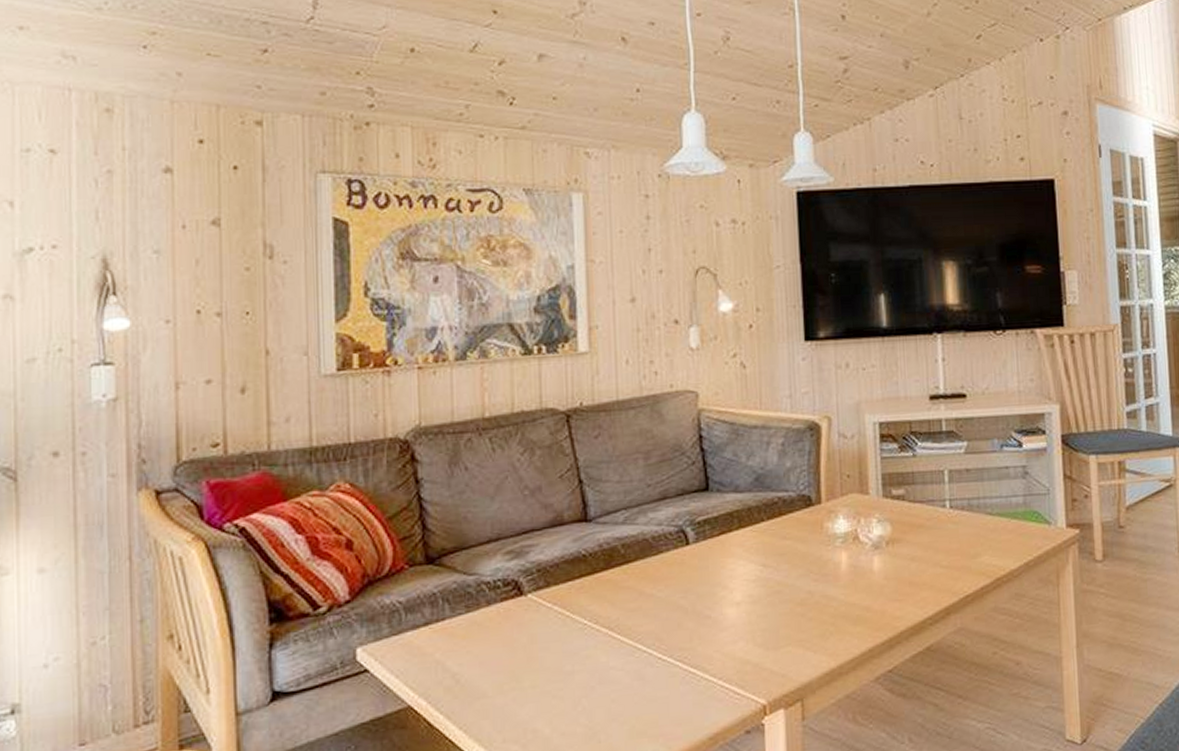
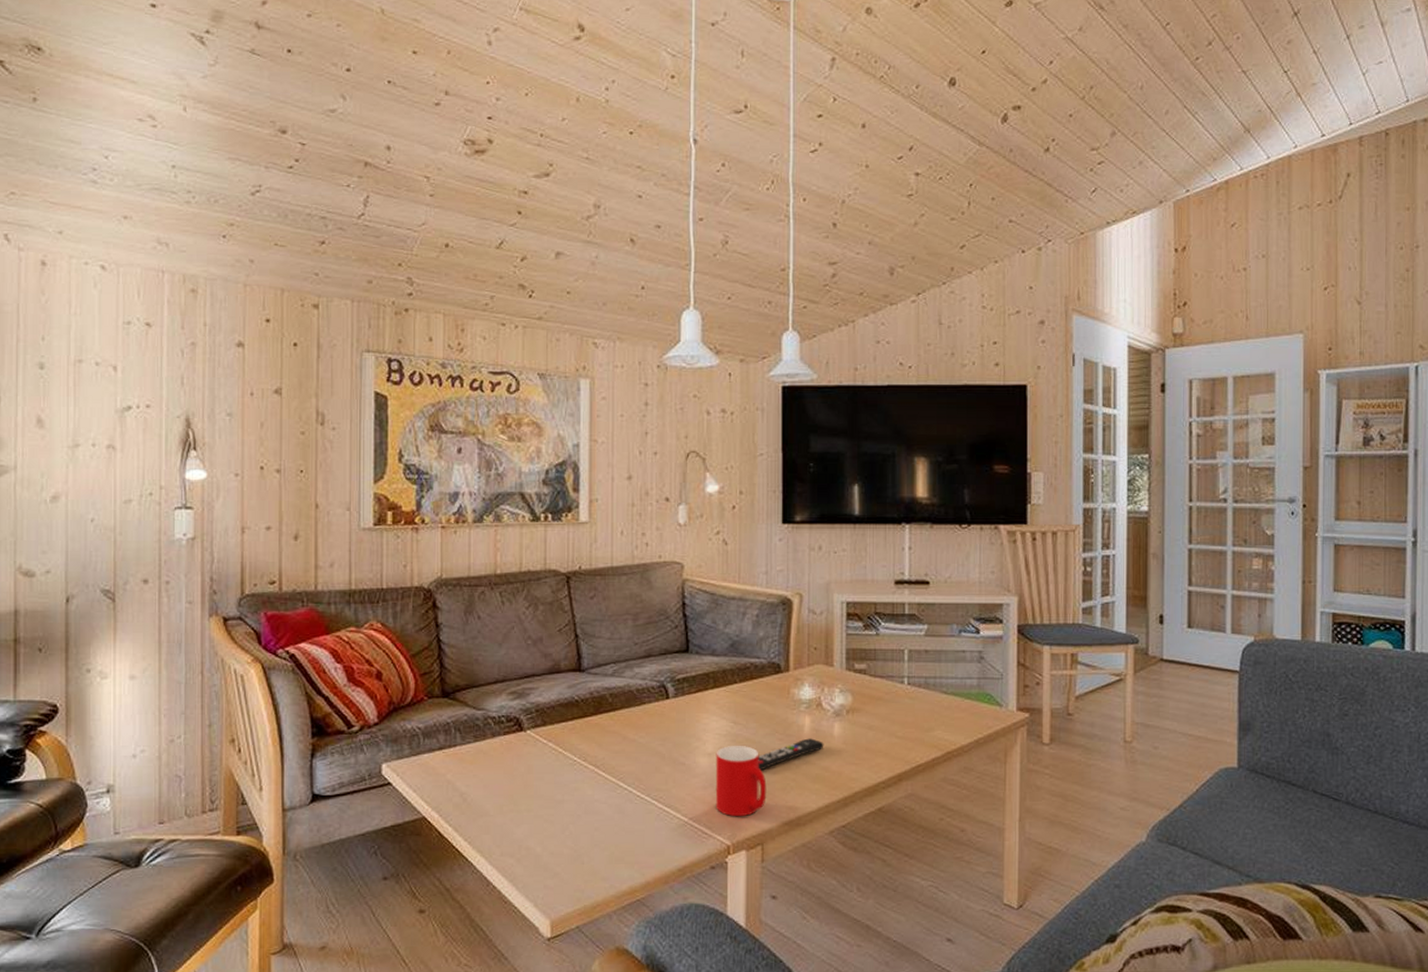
cup: none [745,590,804,672] -> present [715,746,767,817]
remote control: none [792,576,864,617] -> present [758,738,824,771]

